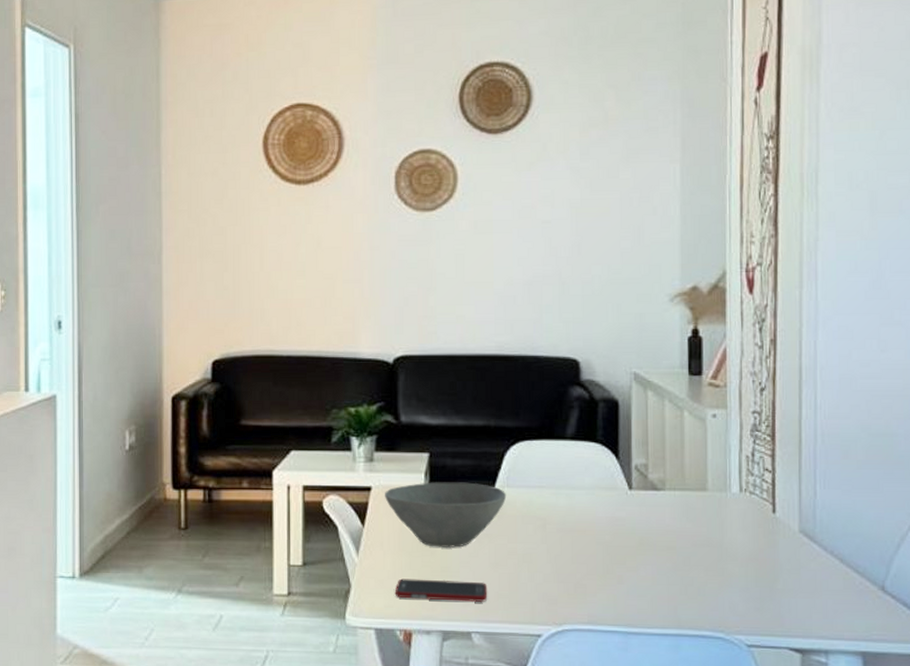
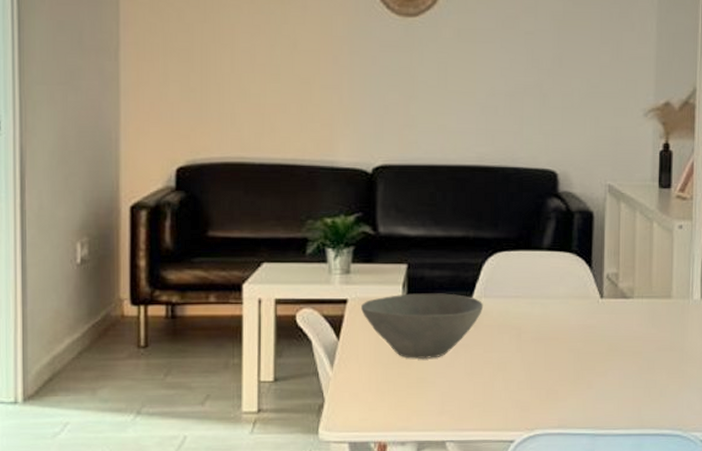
cell phone: present [394,578,488,603] -> none [369,390,463,412]

